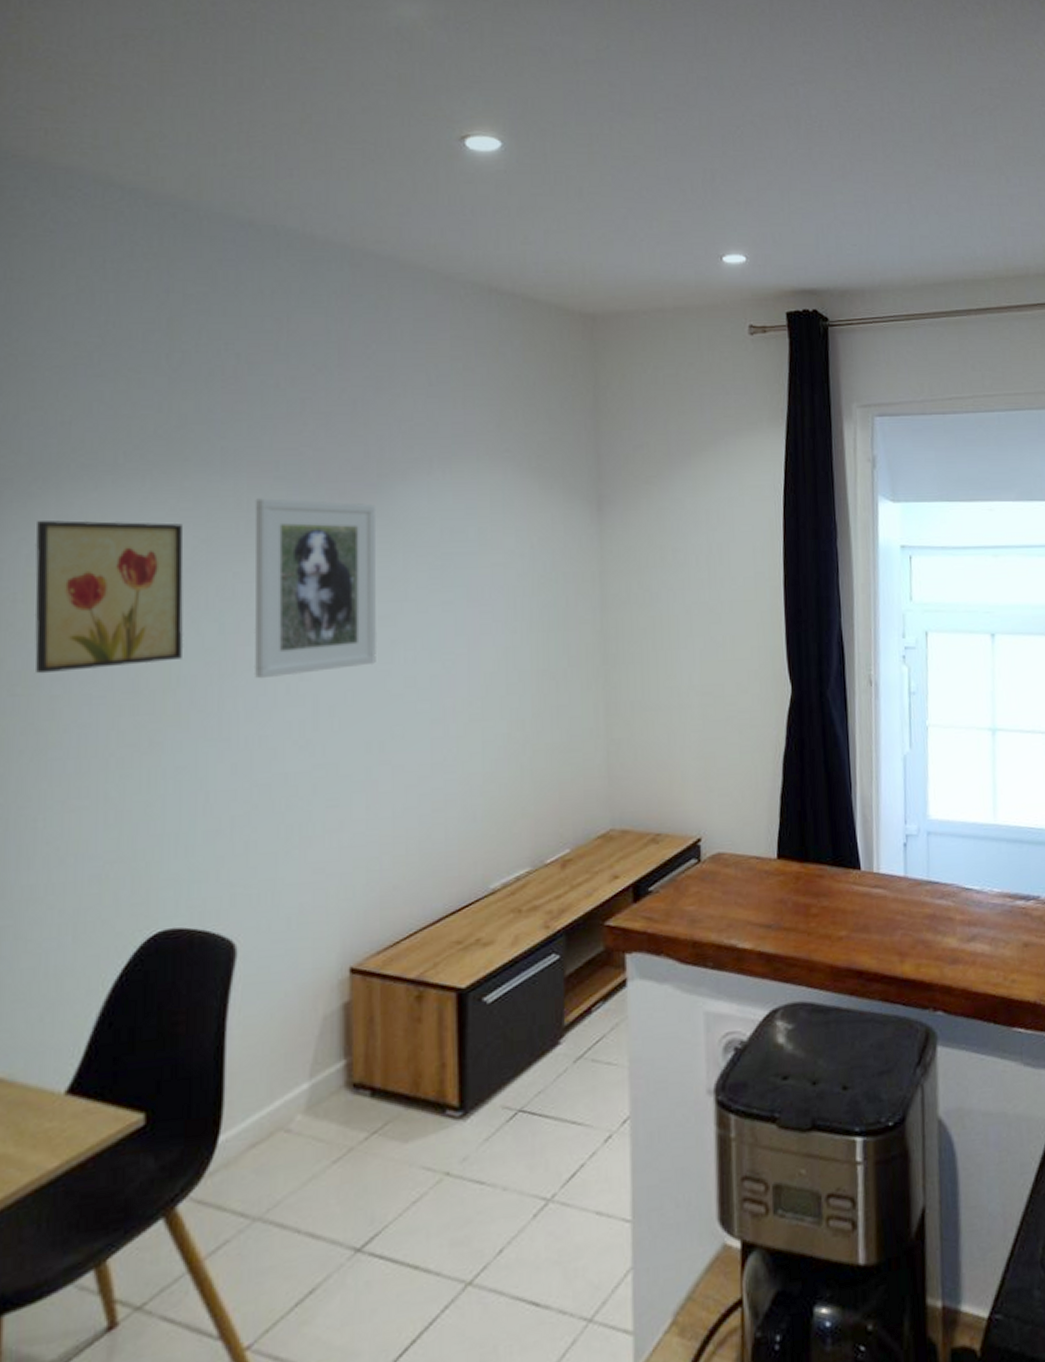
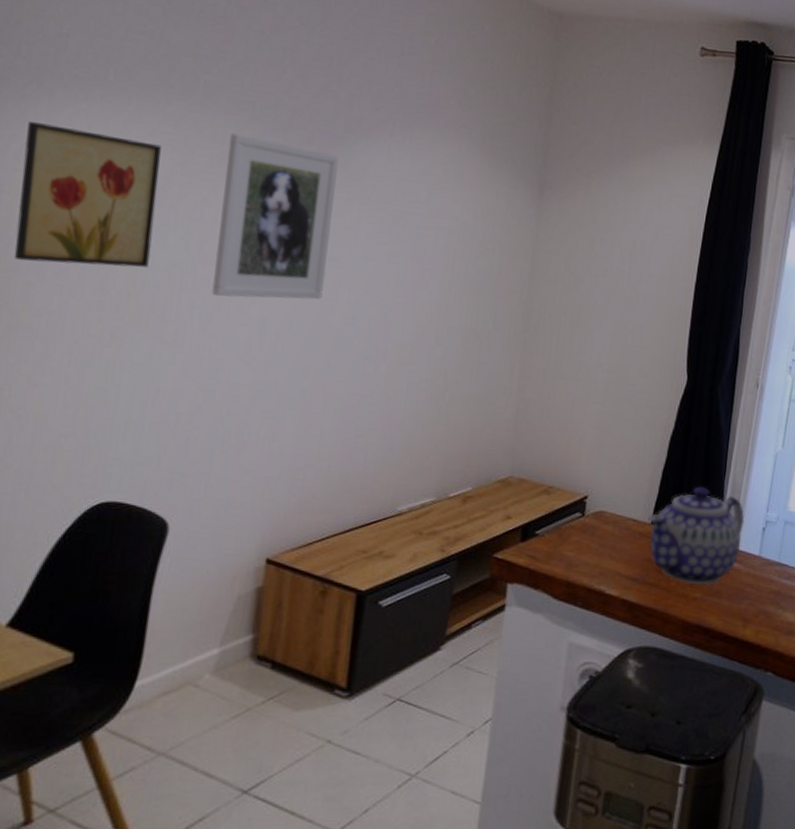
teapot: none [772,807,883,922] -> present [647,486,745,585]

